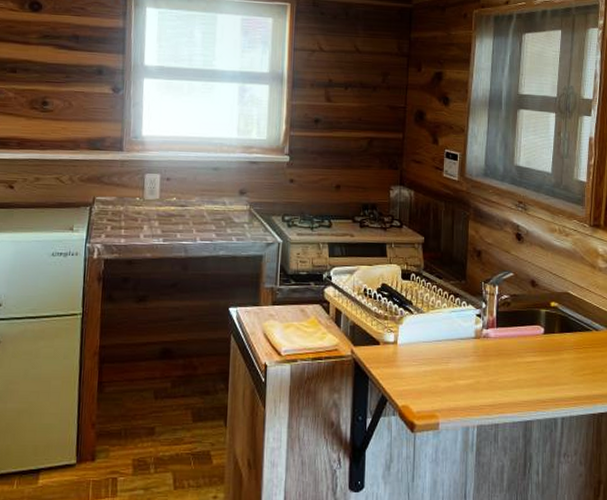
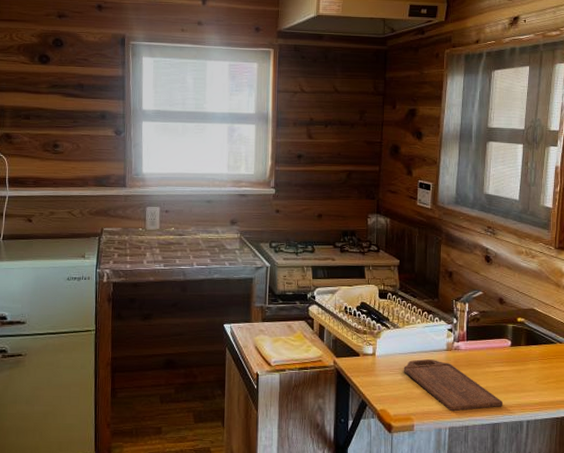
cutting board: none [428,348,536,408] -> present [404,359,504,412]

